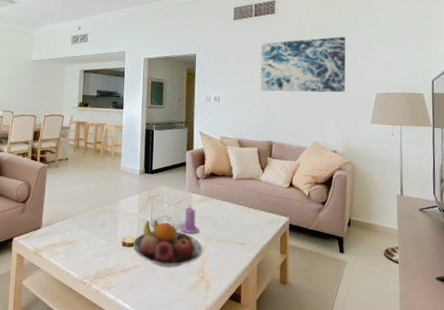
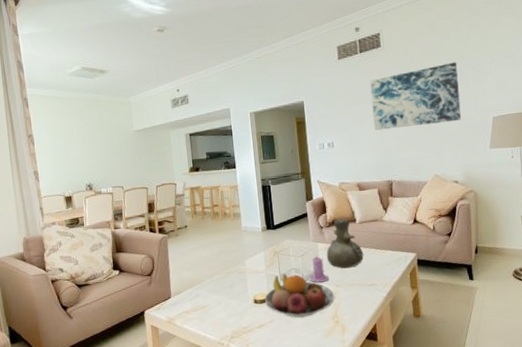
vase: none [199,172,238,223] -> present [326,218,365,269]

